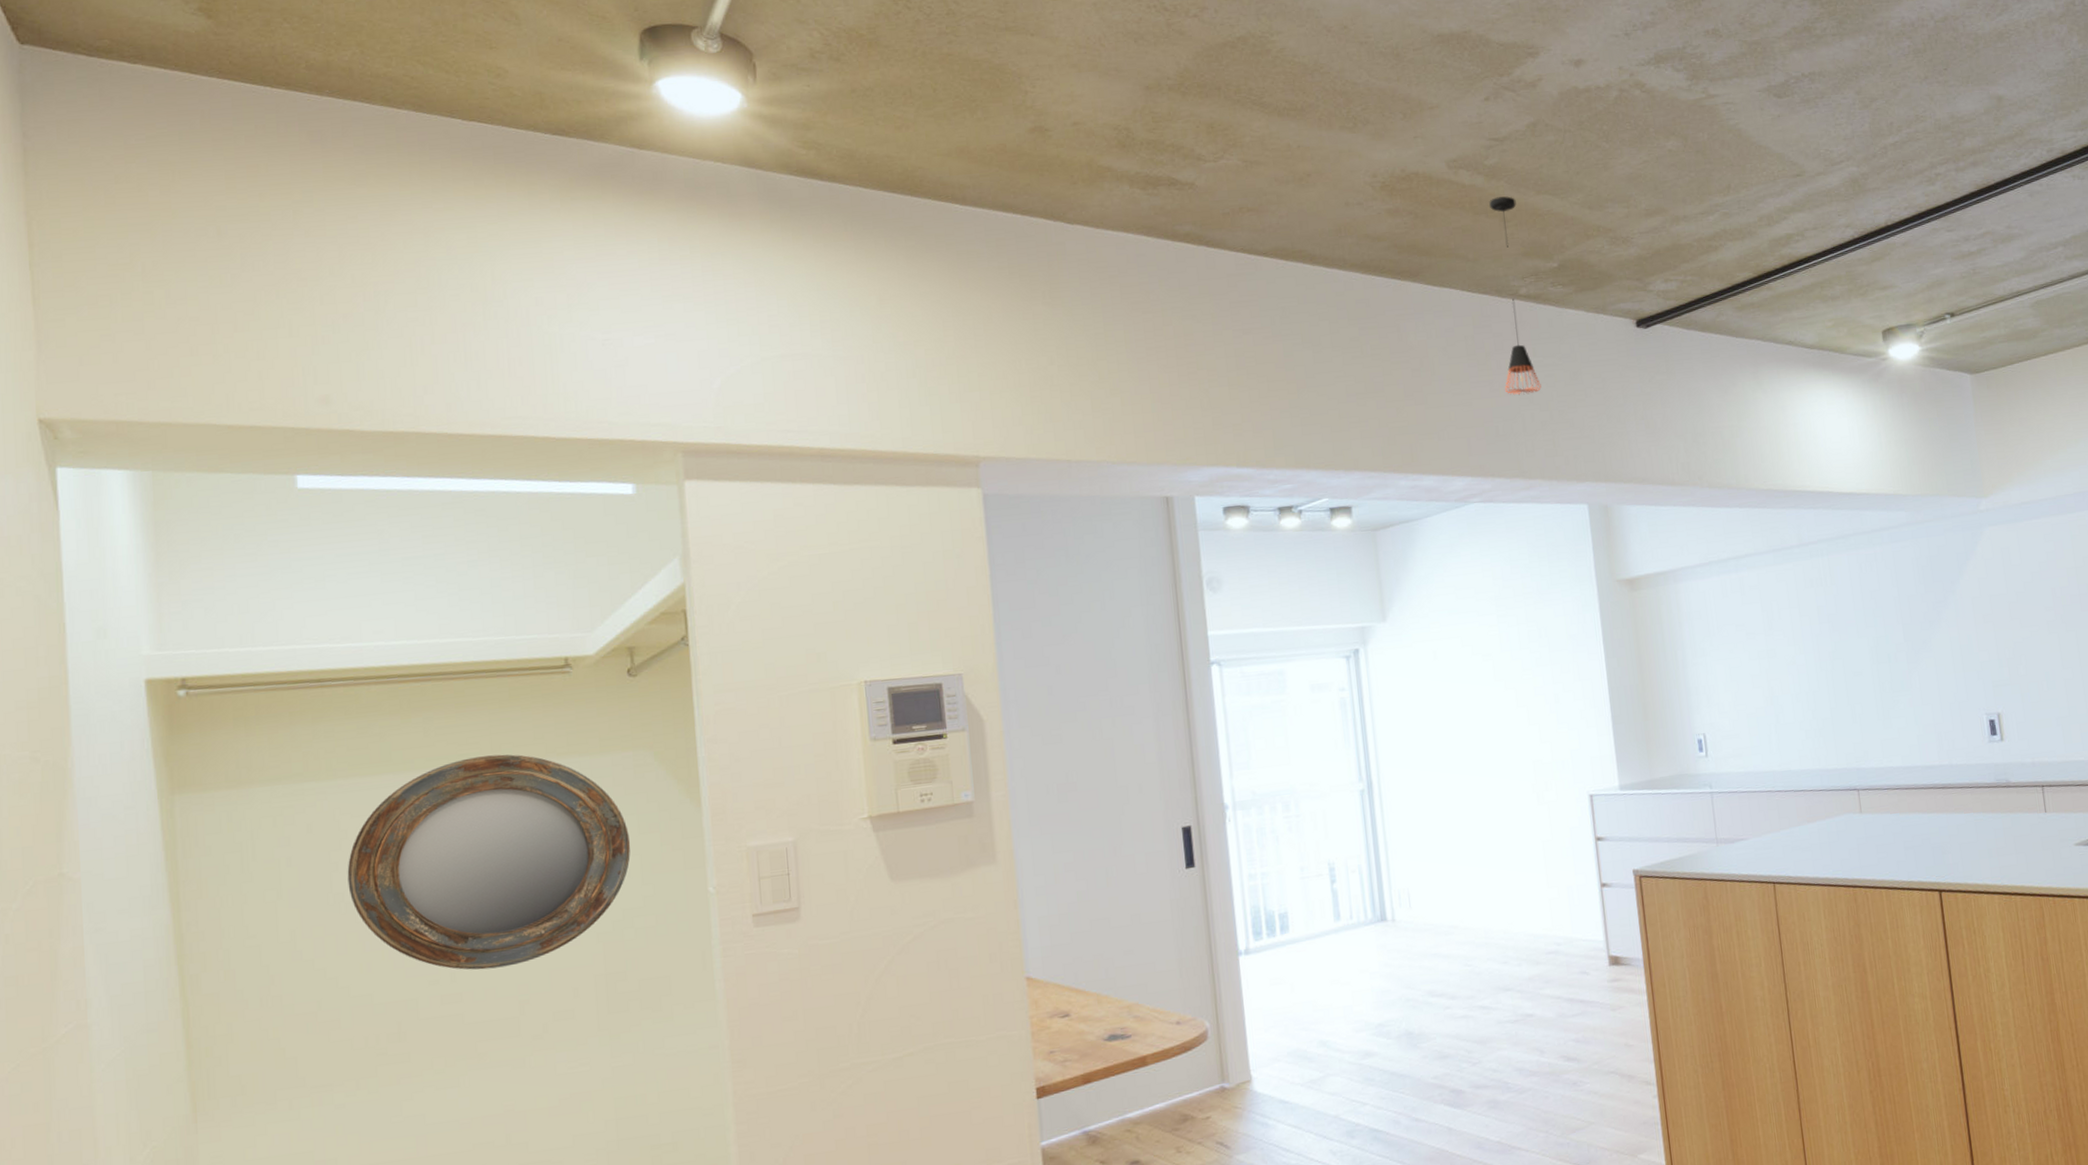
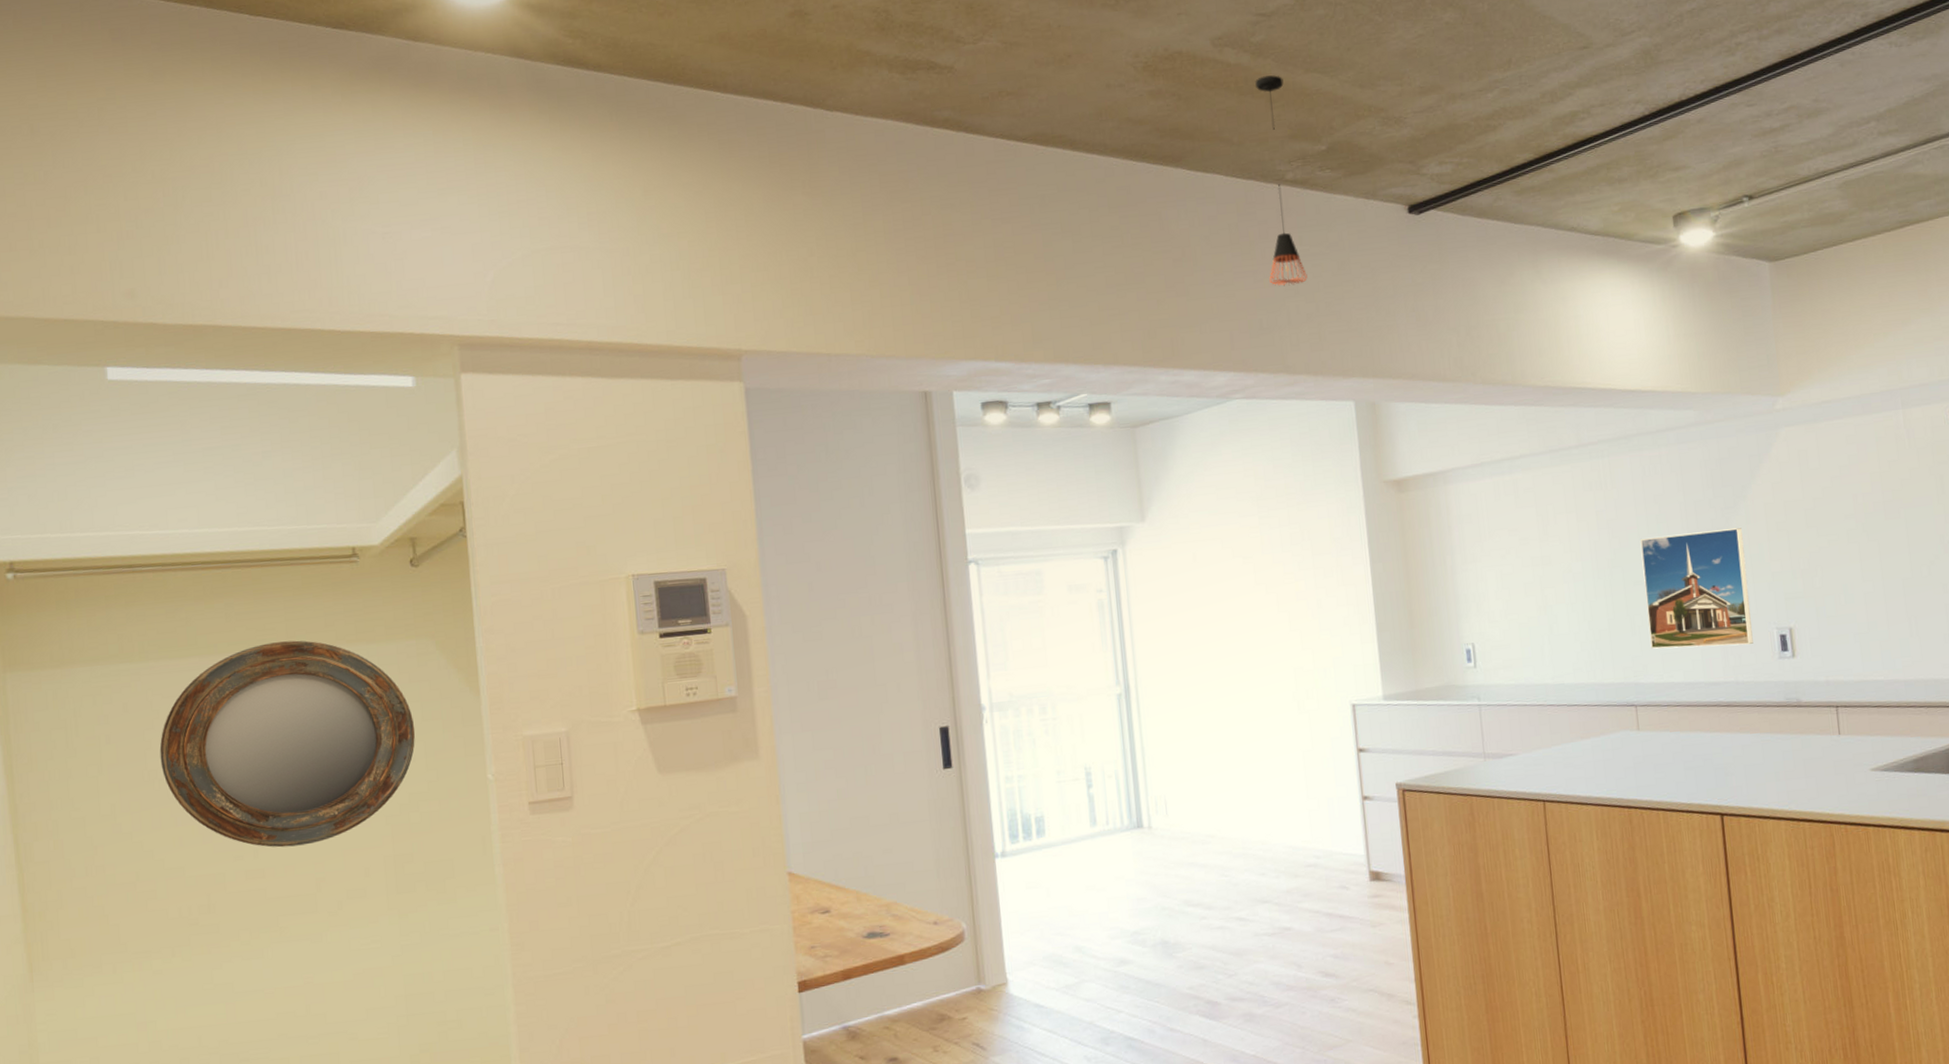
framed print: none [1858,620,1965,736] -> present [1640,528,1753,649]

